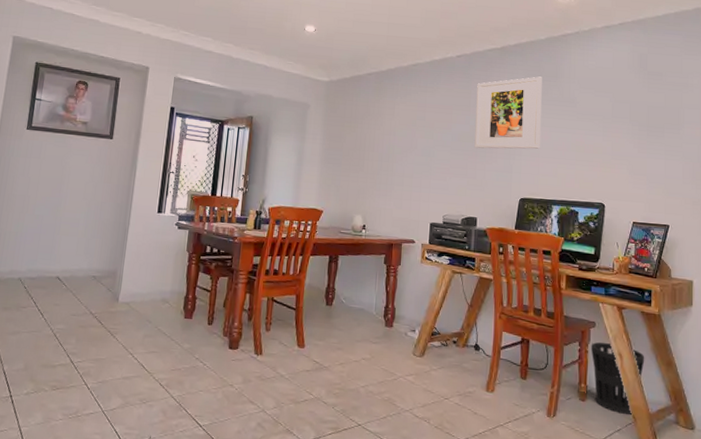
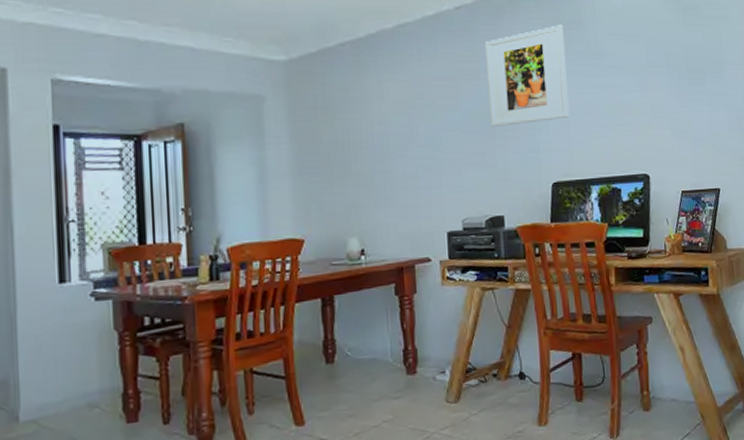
wastebasket: present [590,342,645,416] -> none [649,337,708,416]

